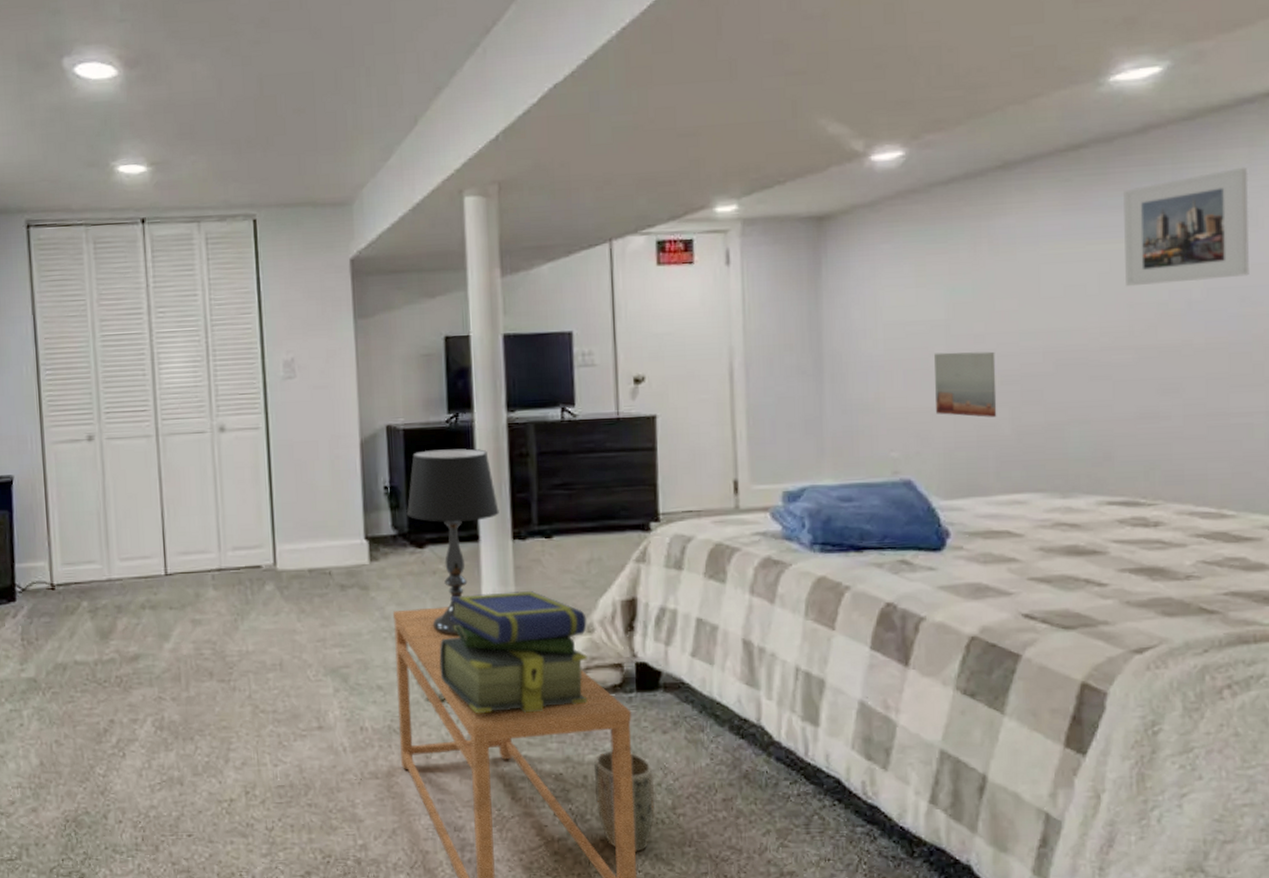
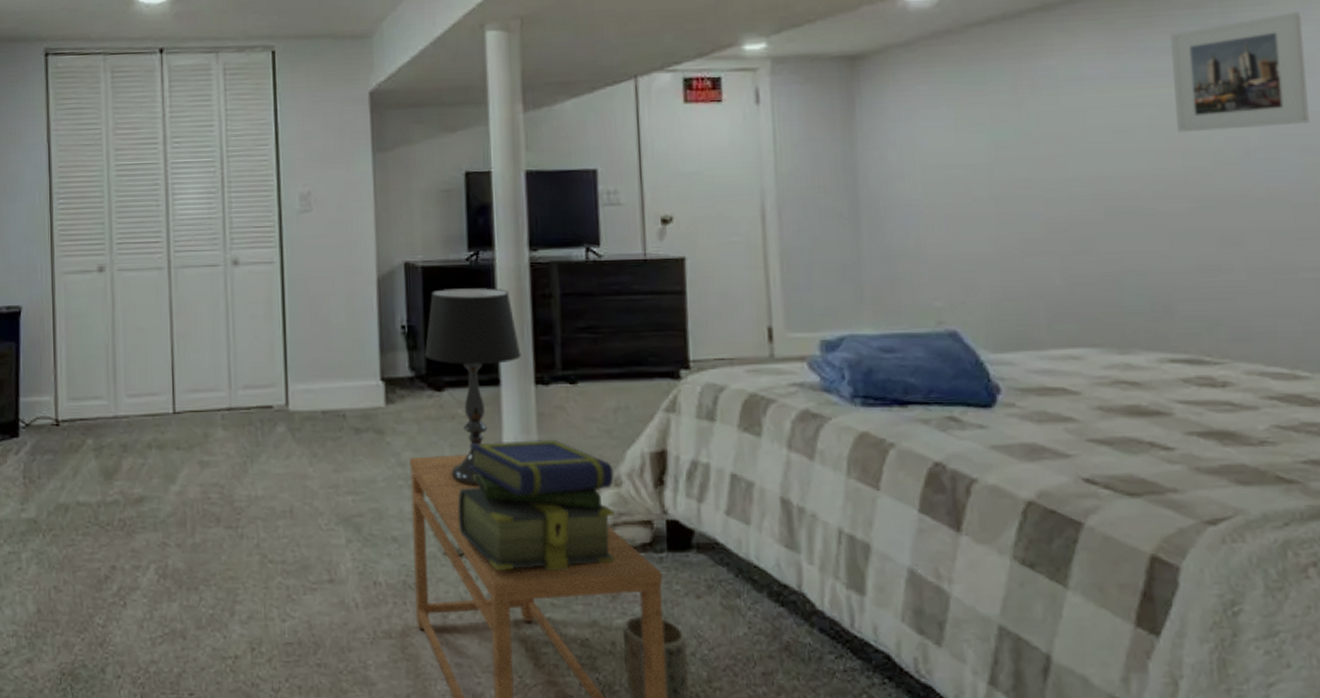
wall art: present [934,351,997,417] -> none [977,197,1047,267]

